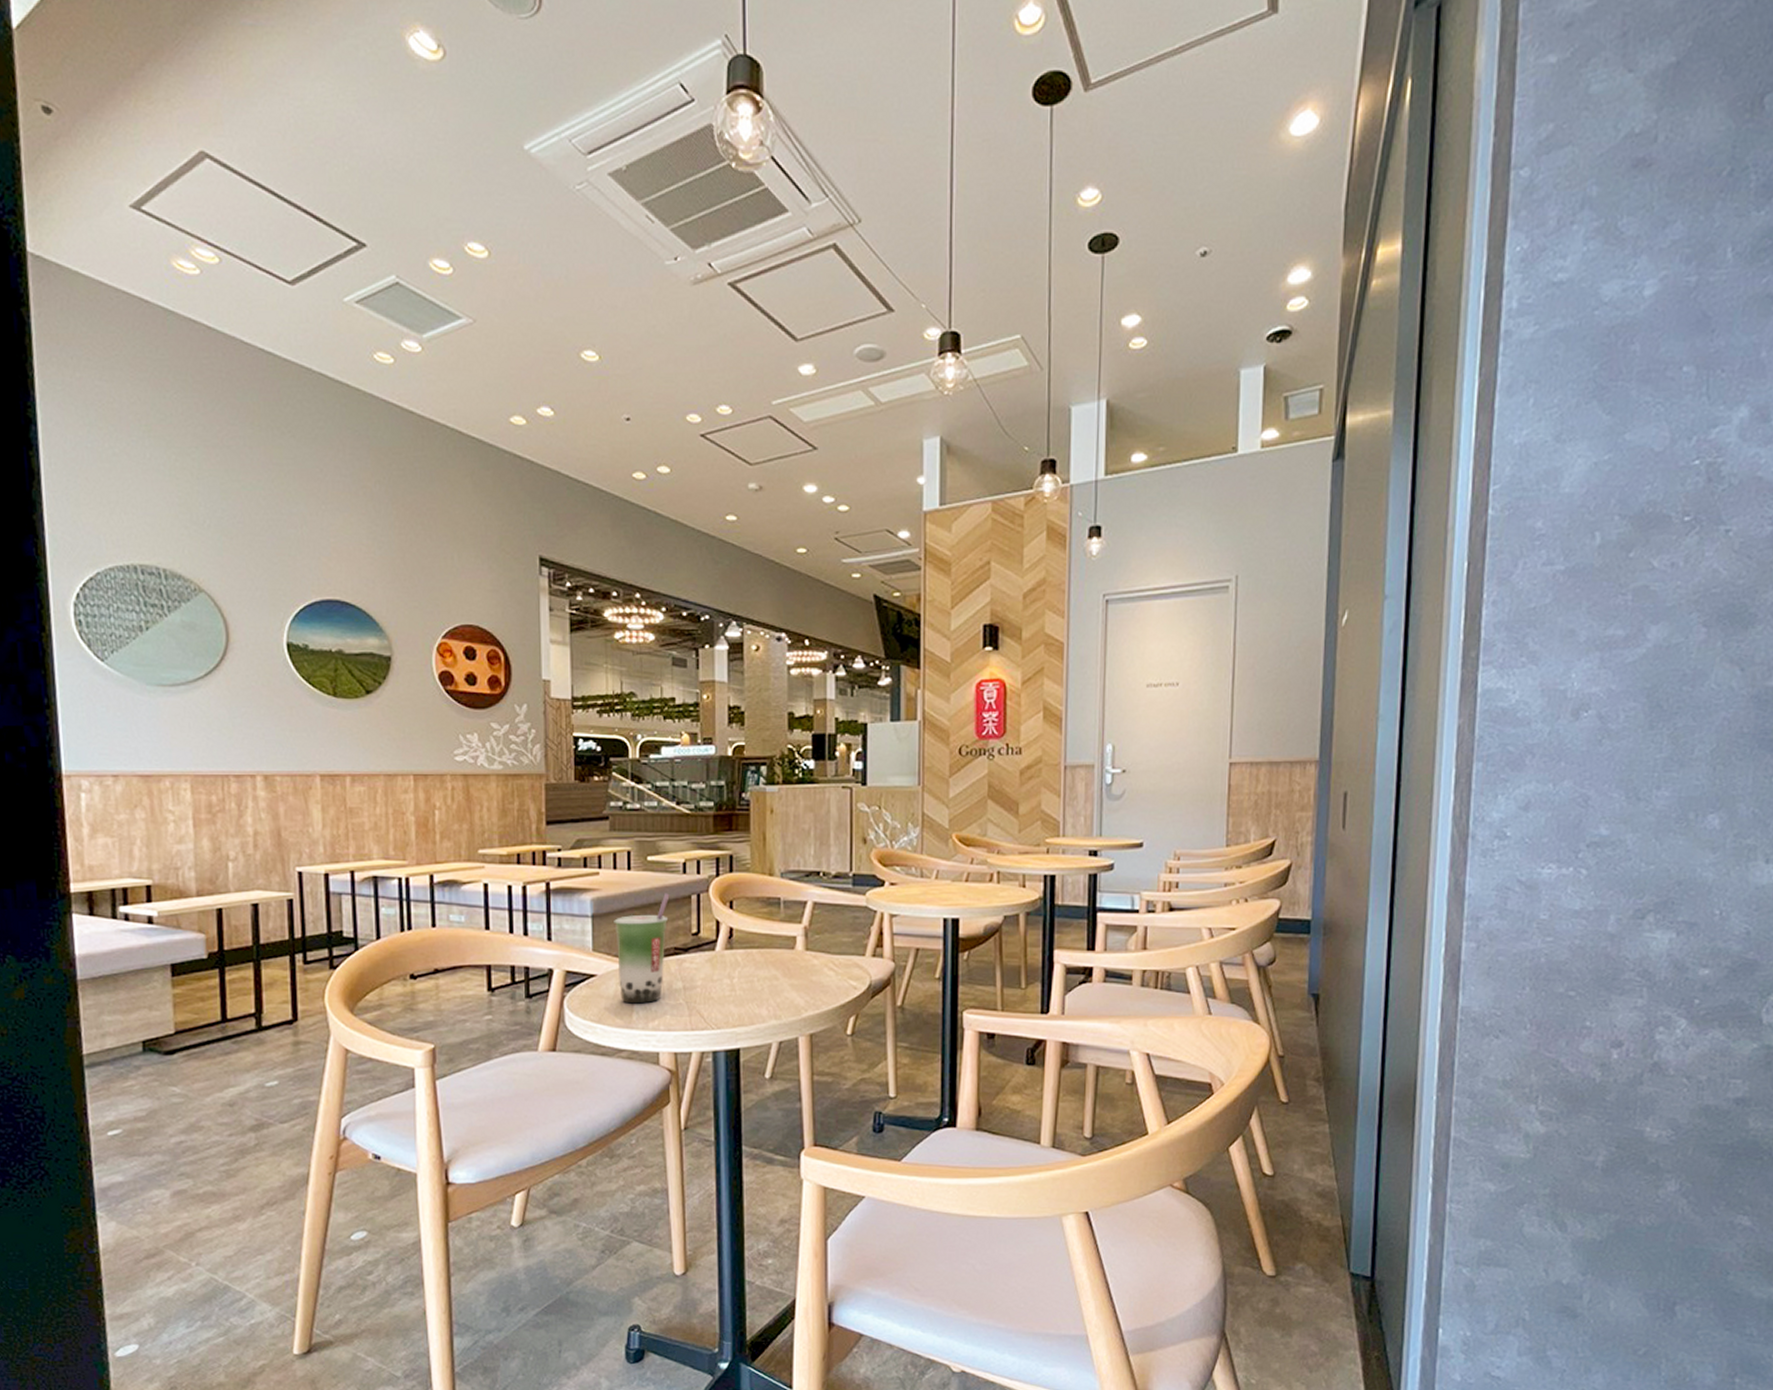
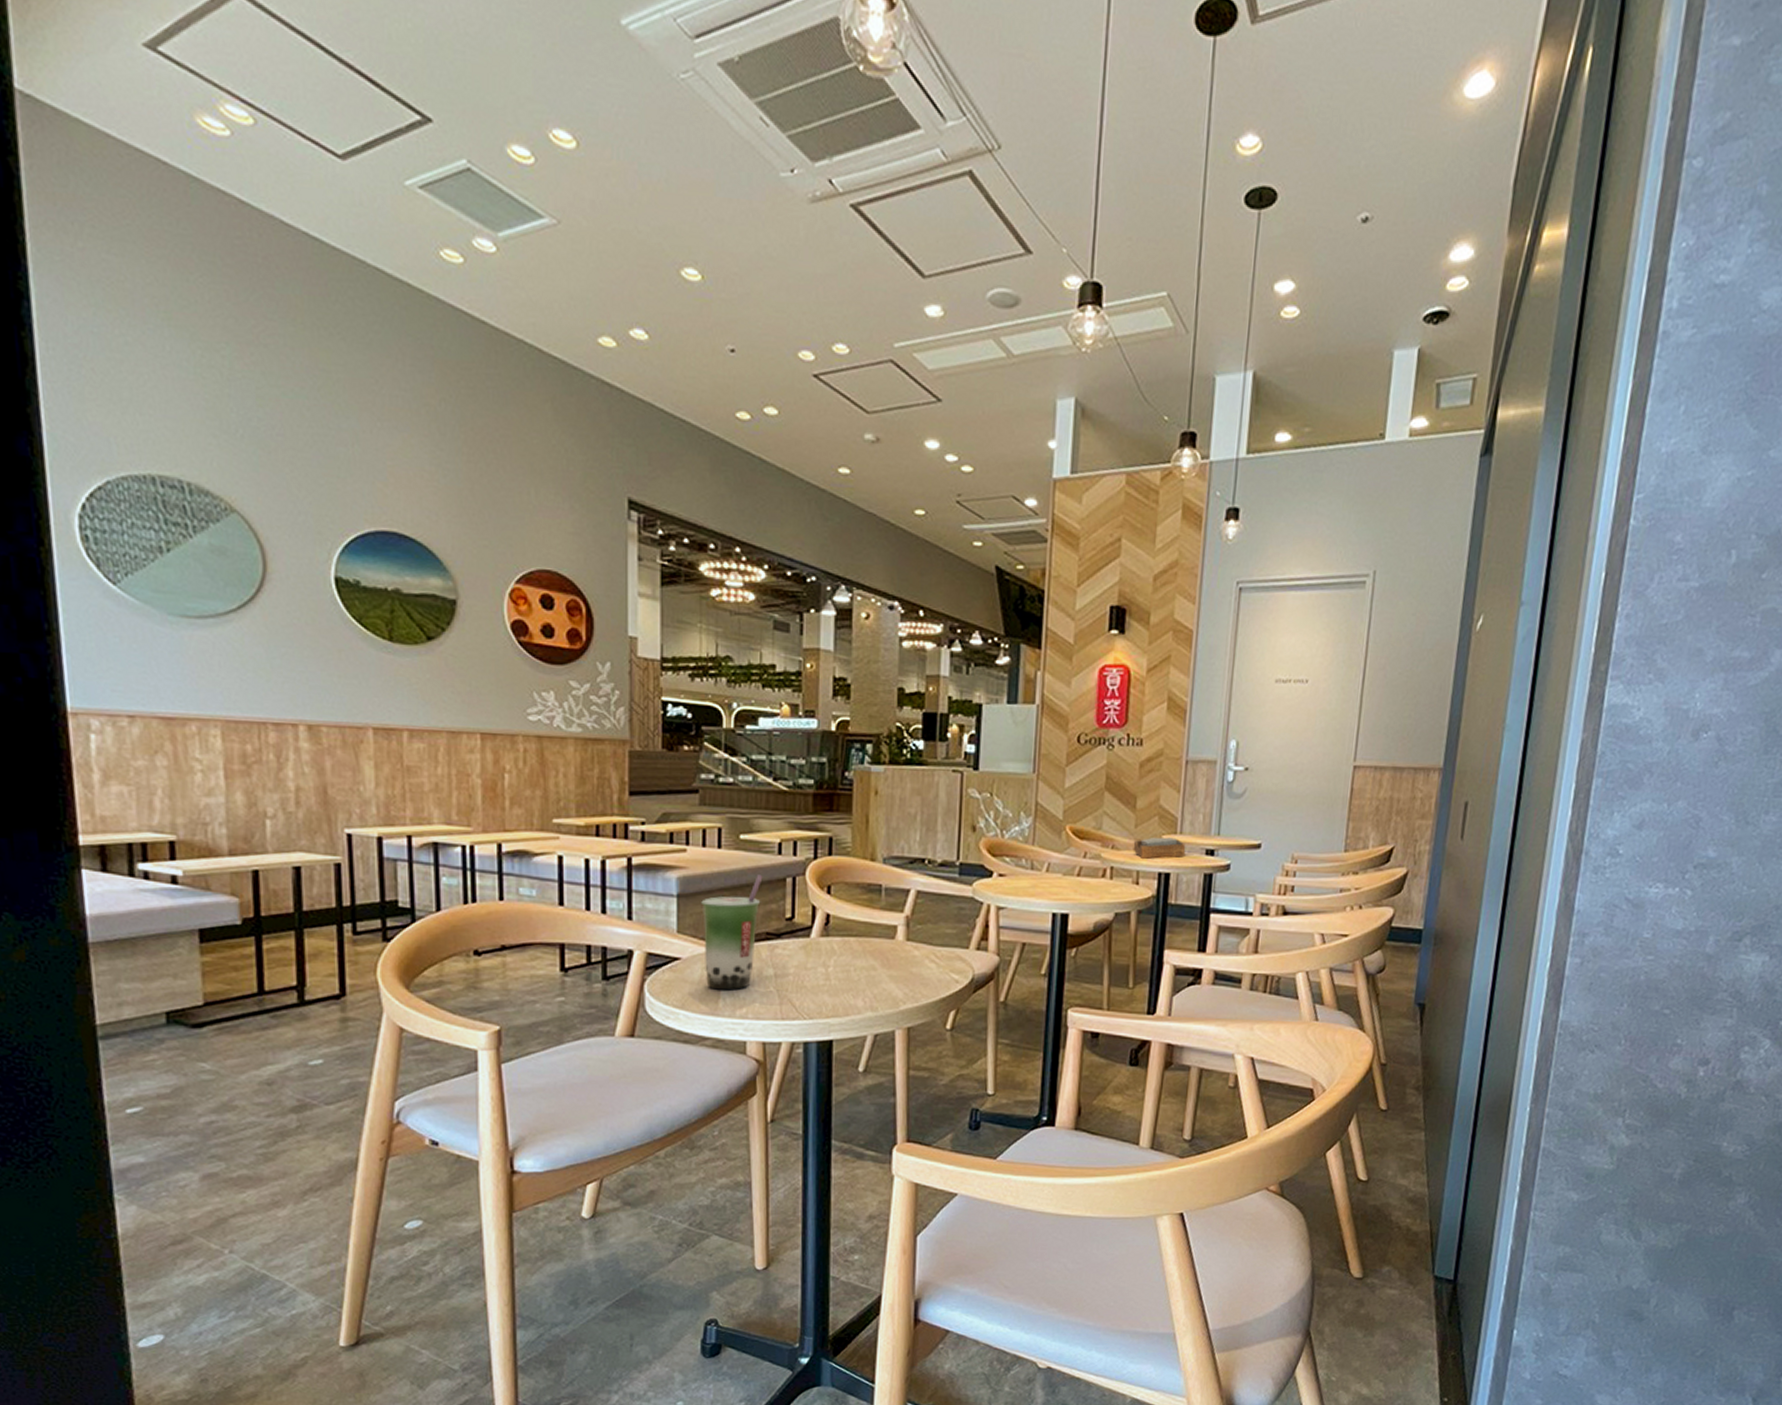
napkin holder: none [1018,840,1070,863] -> present [1133,837,1186,860]

